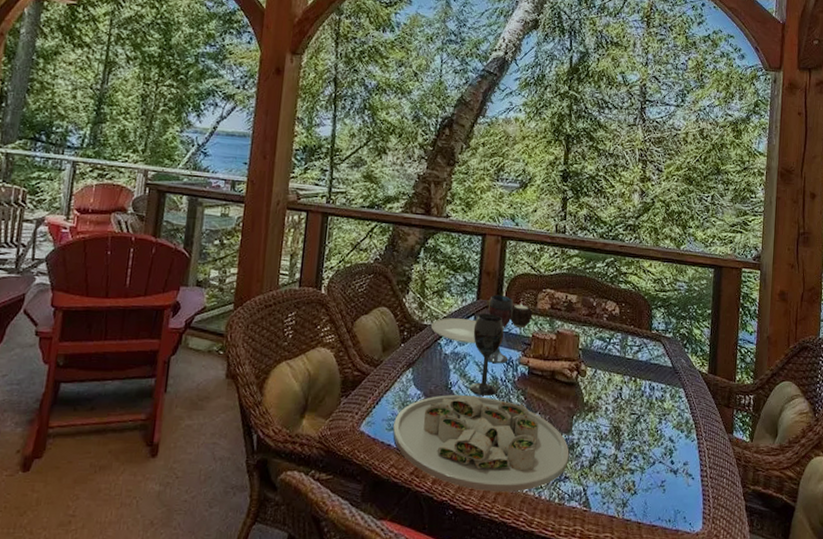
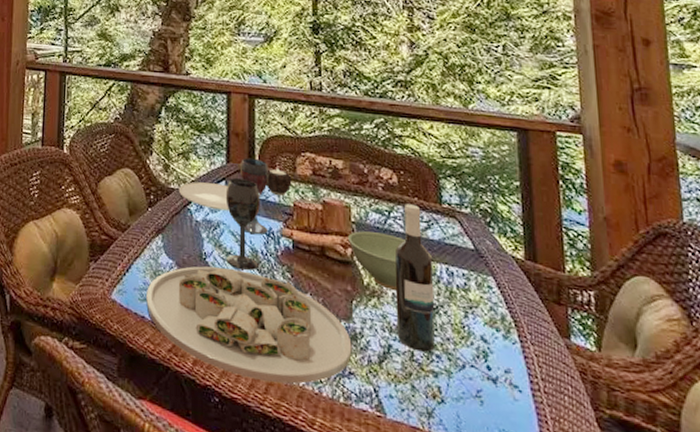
bowl: none [575,356,639,405] -> present [348,231,432,290]
wine bottle: none [605,331,640,454] -> present [394,204,435,353]

